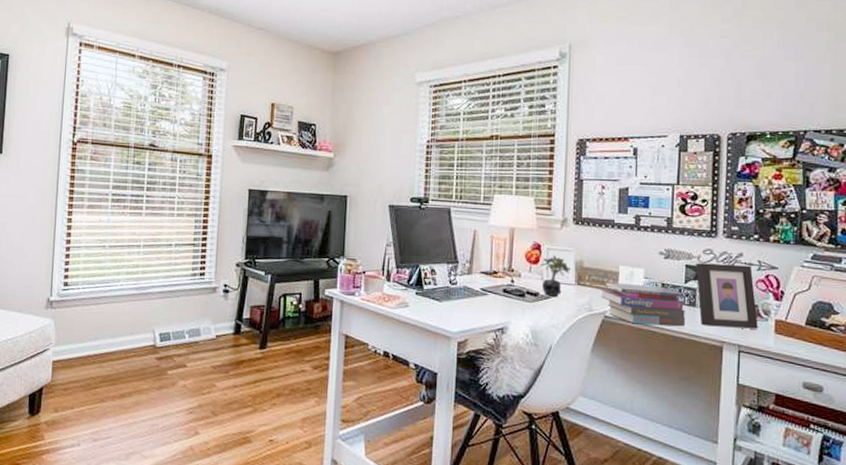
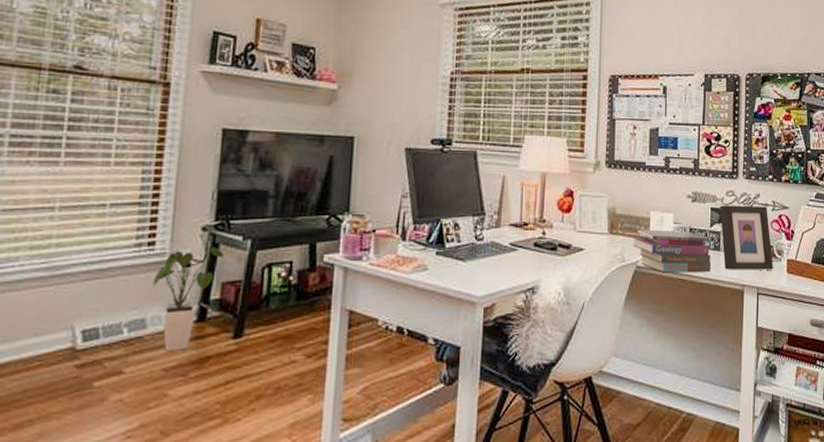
house plant: none [204,277,252,354] -> present [153,244,225,351]
succulent plant: present [541,255,571,298] -> none [573,202,604,249]

